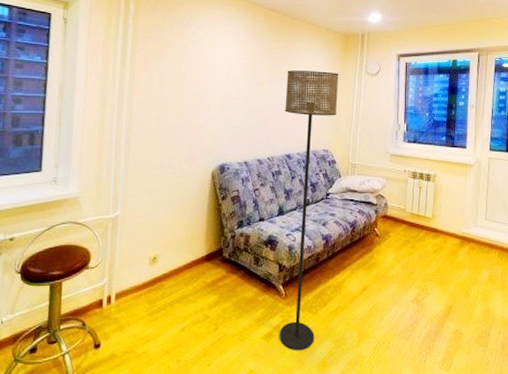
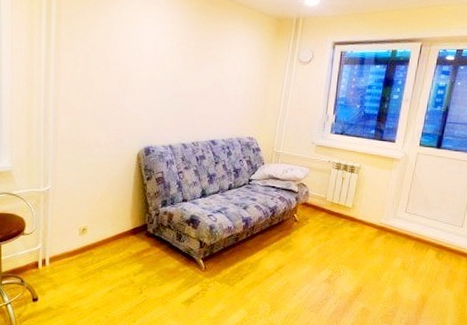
floor lamp: present [279,70,339,351] -> none [198,55,269,316]

